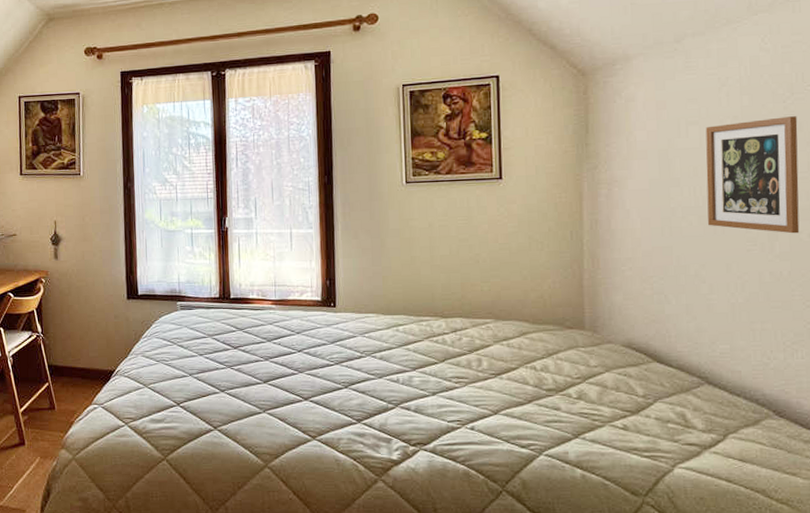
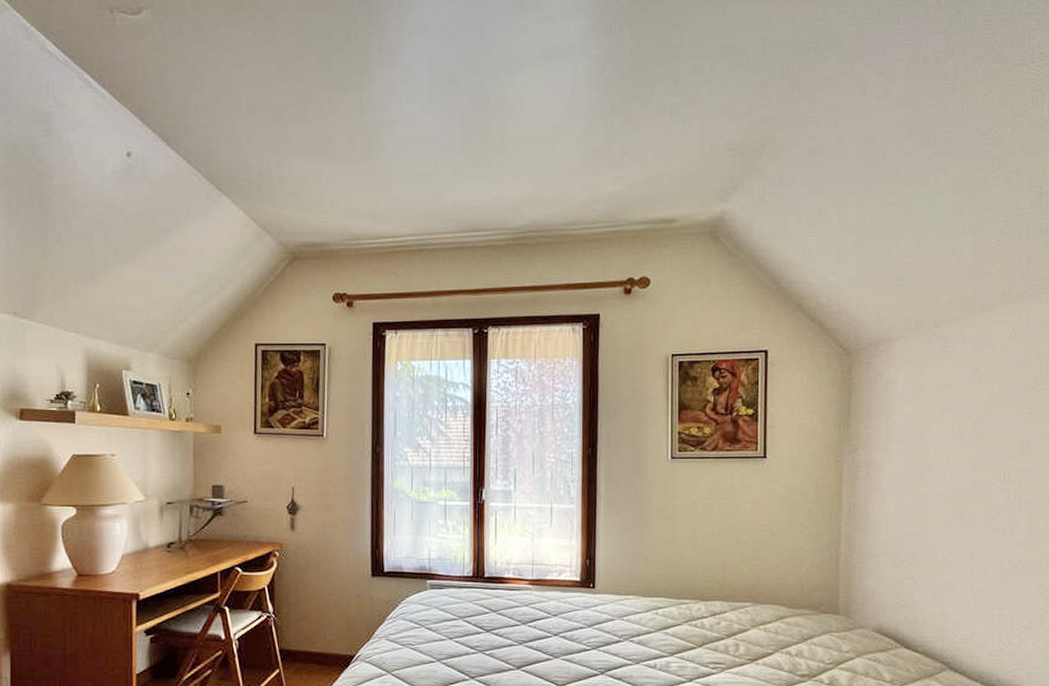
picture frame: present [705,116,800,234] -> none [957,406,1040,522]

